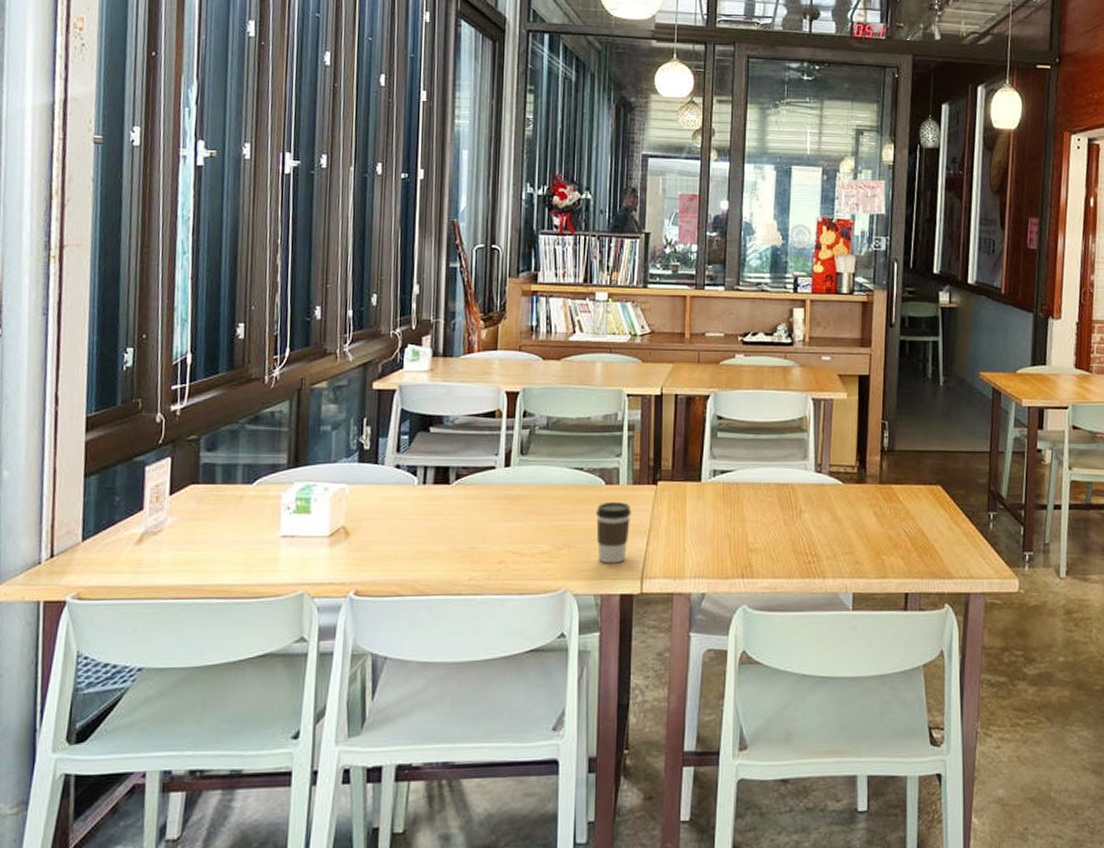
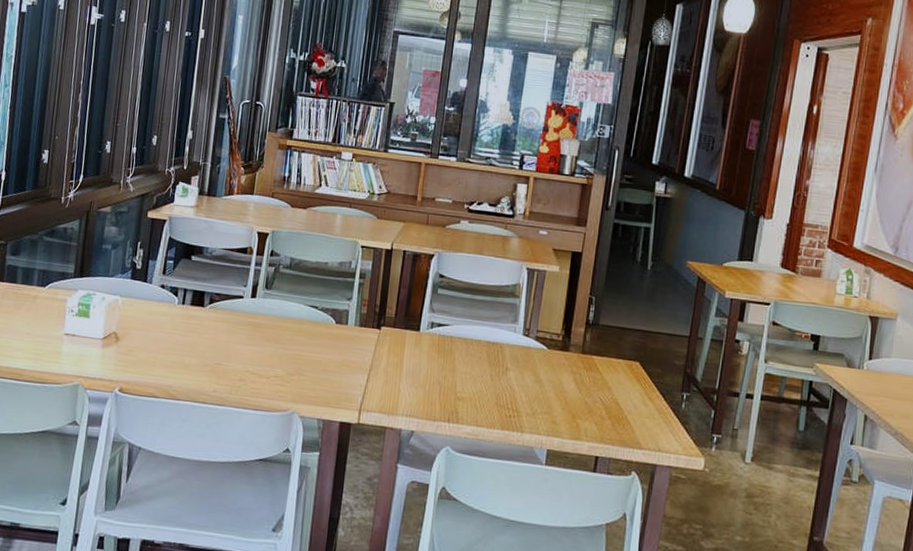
coffee cup: present [596,502,632,564] -> none [324,339,356,394]

